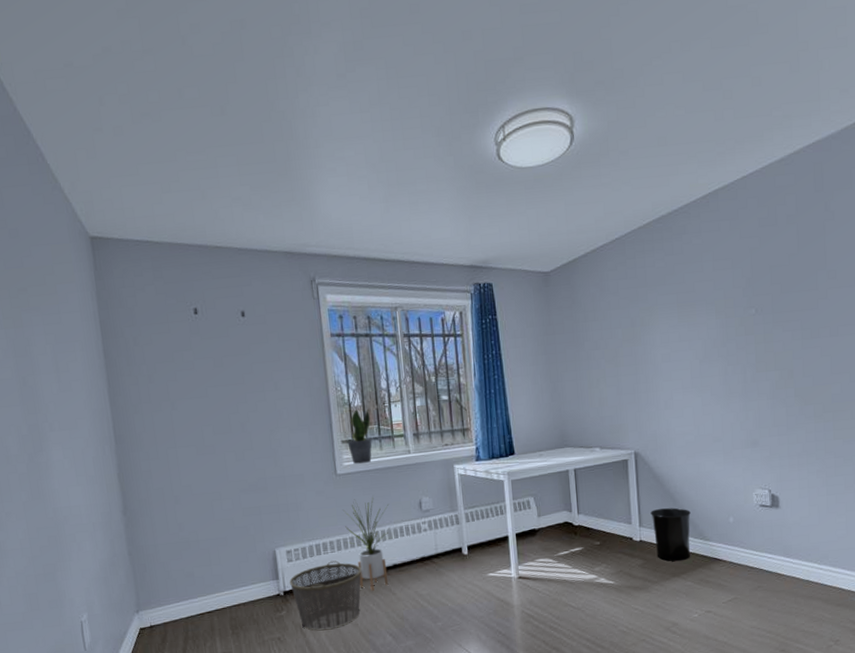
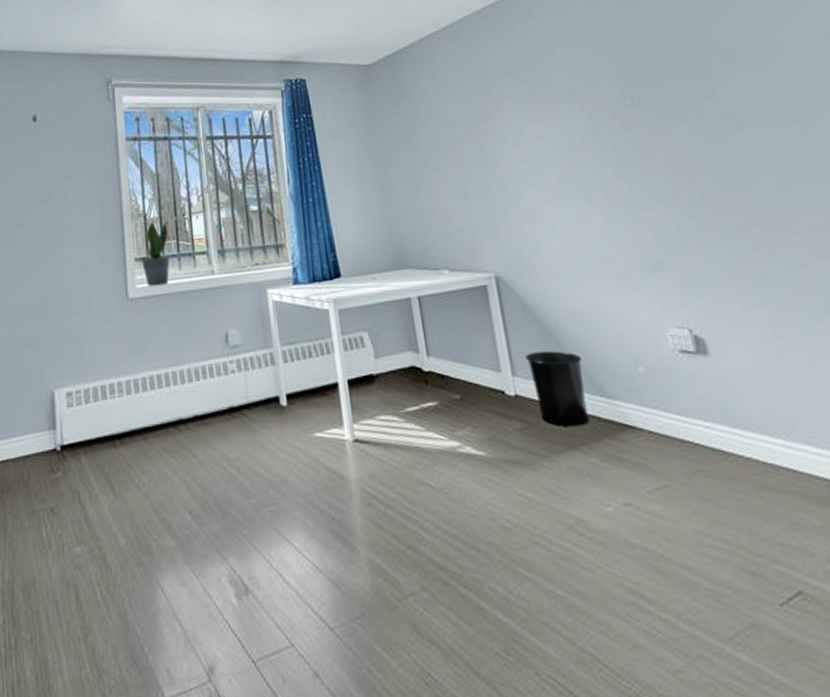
basket: present [290,560,362,631] -> none [68,407,155,502]
house plant: present [342,497,390,591] -> none [133,327,190,450]

